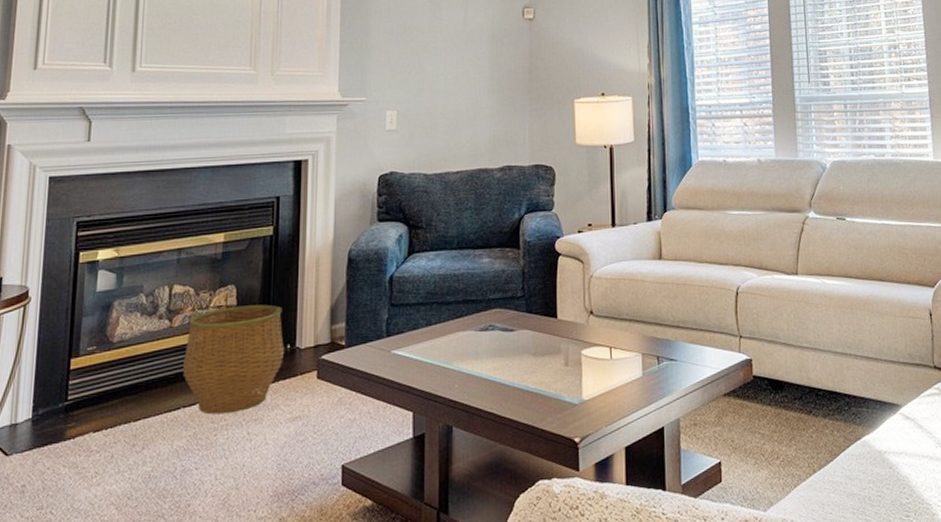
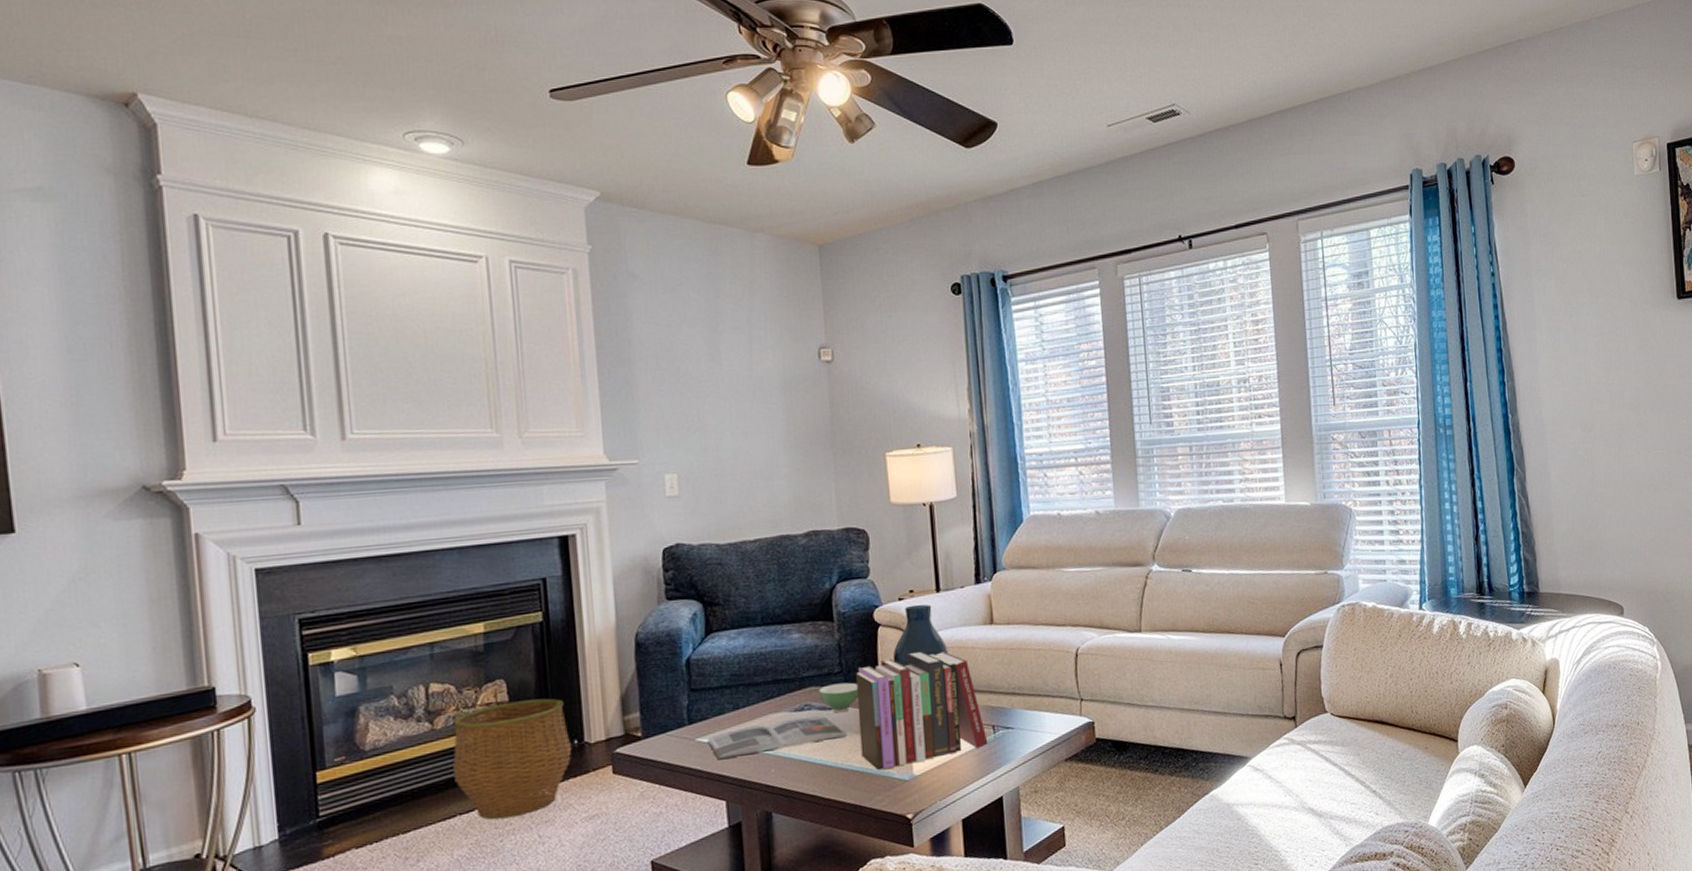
magazine: none [401,336,525,373] -> present [707,716,847,760]
bowl: none [501,306,538,335] -> present [818,682,859,713]
books: none [535,281,653,393] -> present [856,651,988,771]
vase: none [570,237,620,294] -> present [892,604,949,666]

